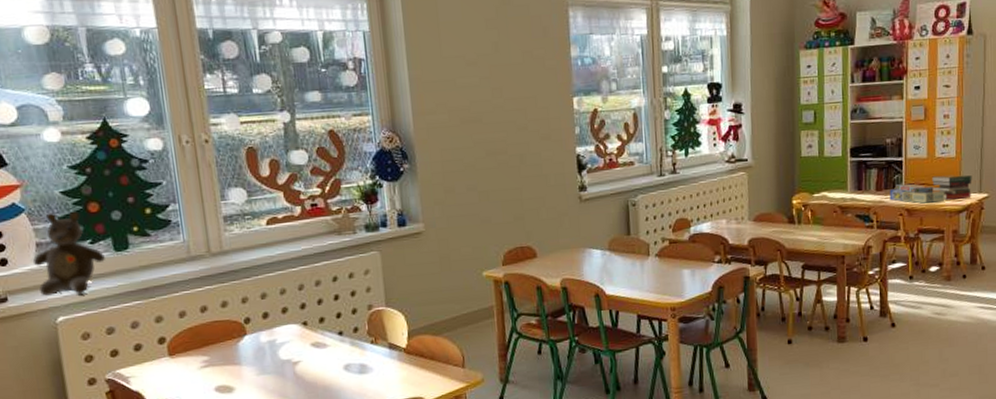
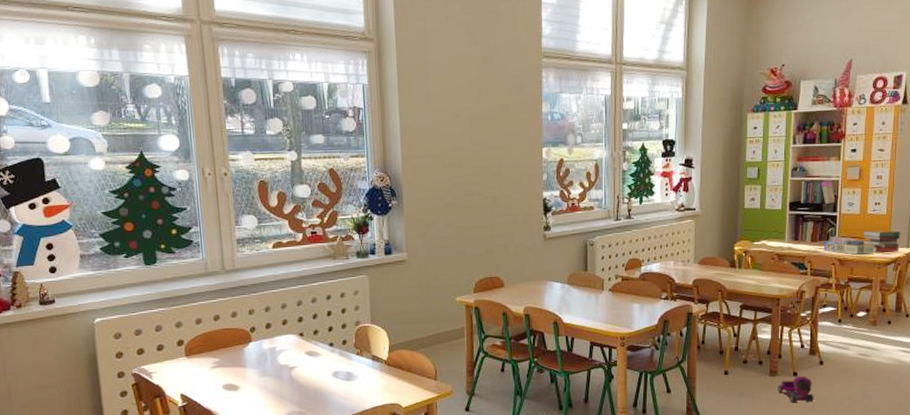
teddy bear: present [32,211,105,297] -> none [76,229,136,301]
toy truck: none [847,340,887,371] -> present [777,375,814,403]
books: none [862,121,901,149] -> present [800,180,836,205]

